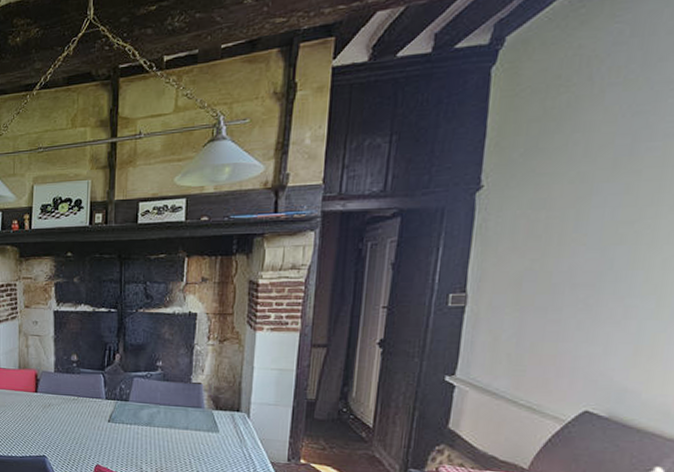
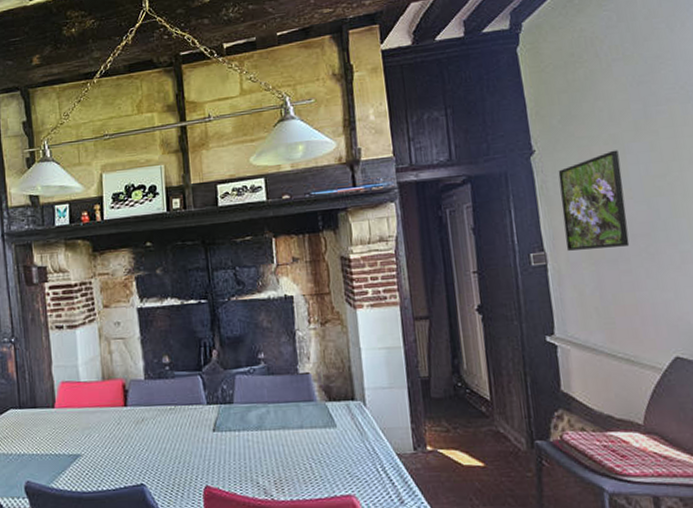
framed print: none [491,190,584,295] -> present [558,150,630,251]

